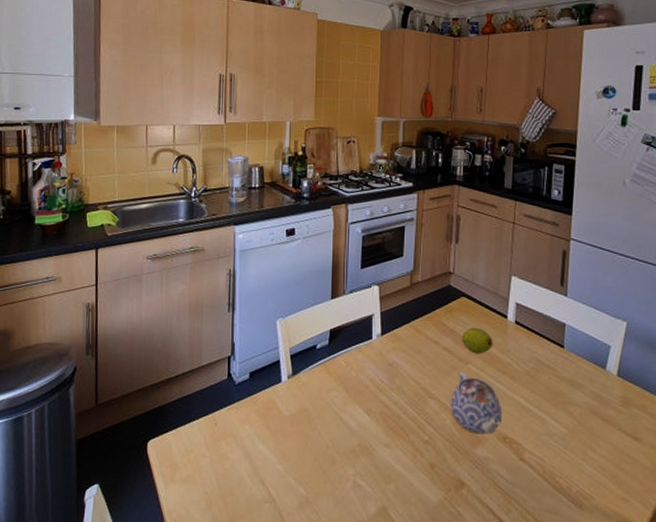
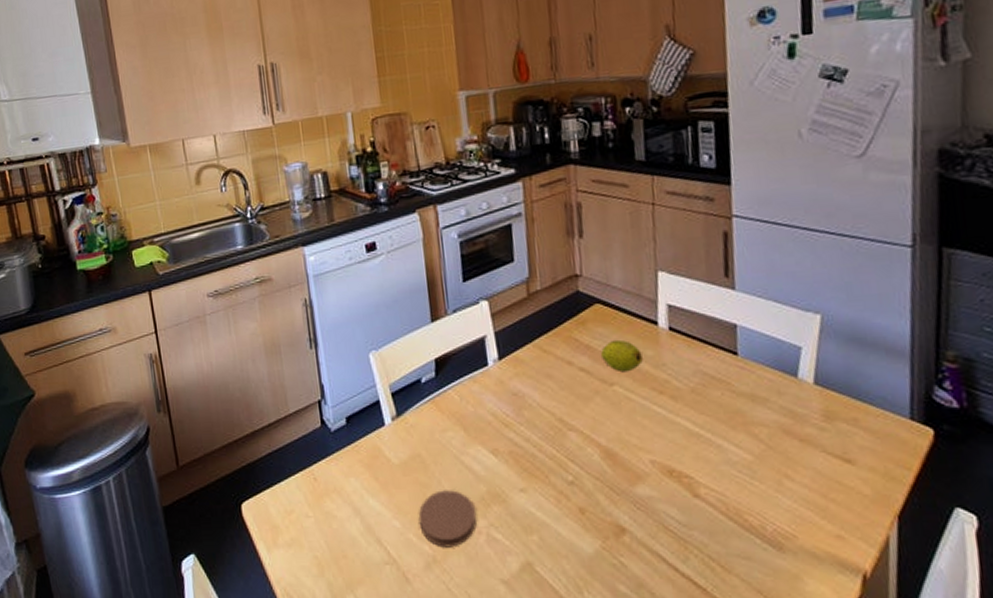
coaster: none [298,441,347,491] -> present [418,490,477,548]
teapot: present [450,371,503,435] -> none [595,395,665,470]

